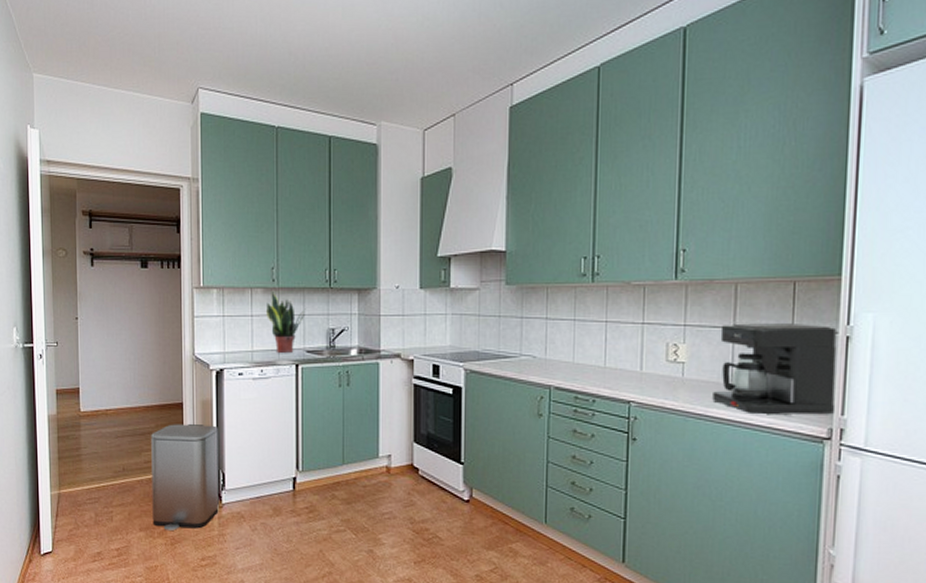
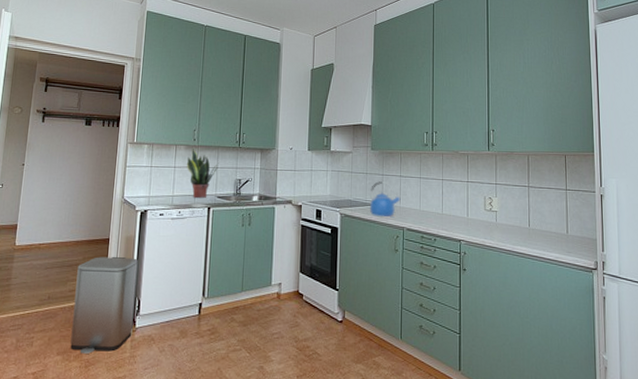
kettle: none [503,326,547,372] -> present [369,181,401,217]
coffee maker: present [712,322,838,415] -> none [517,183,598,252]

